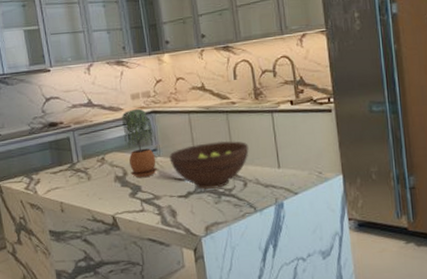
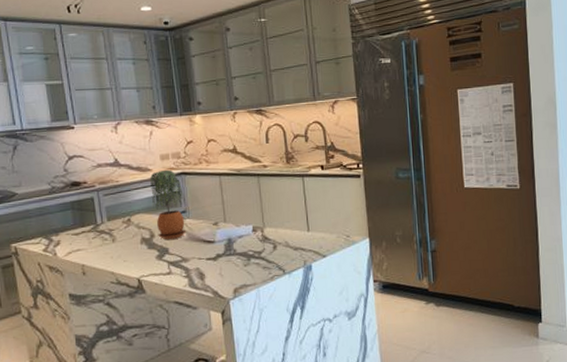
fruit bowl: present [169,140,249,190] -> none [199,203,279,252]

